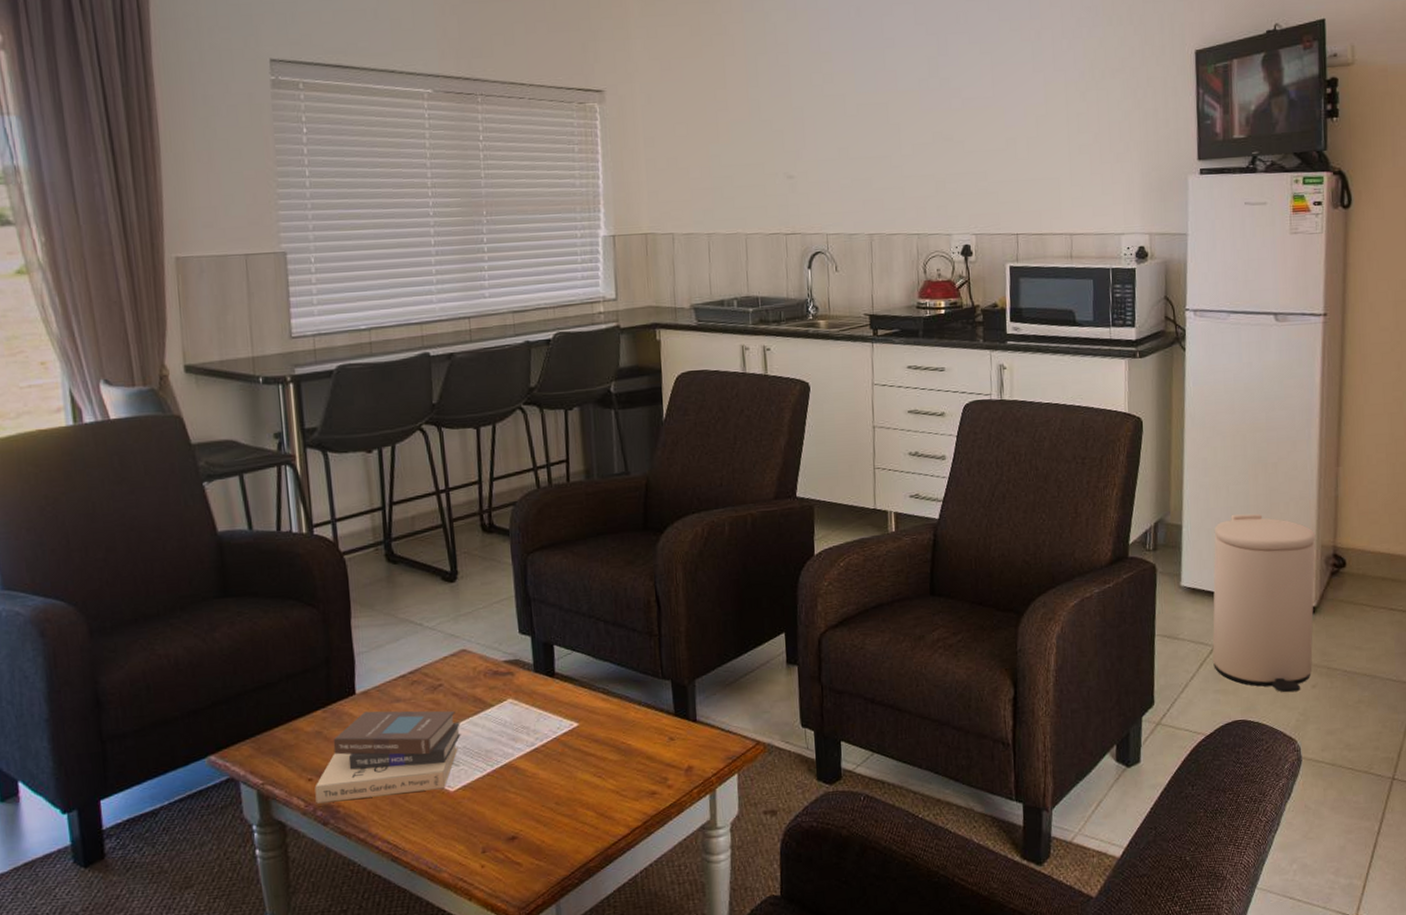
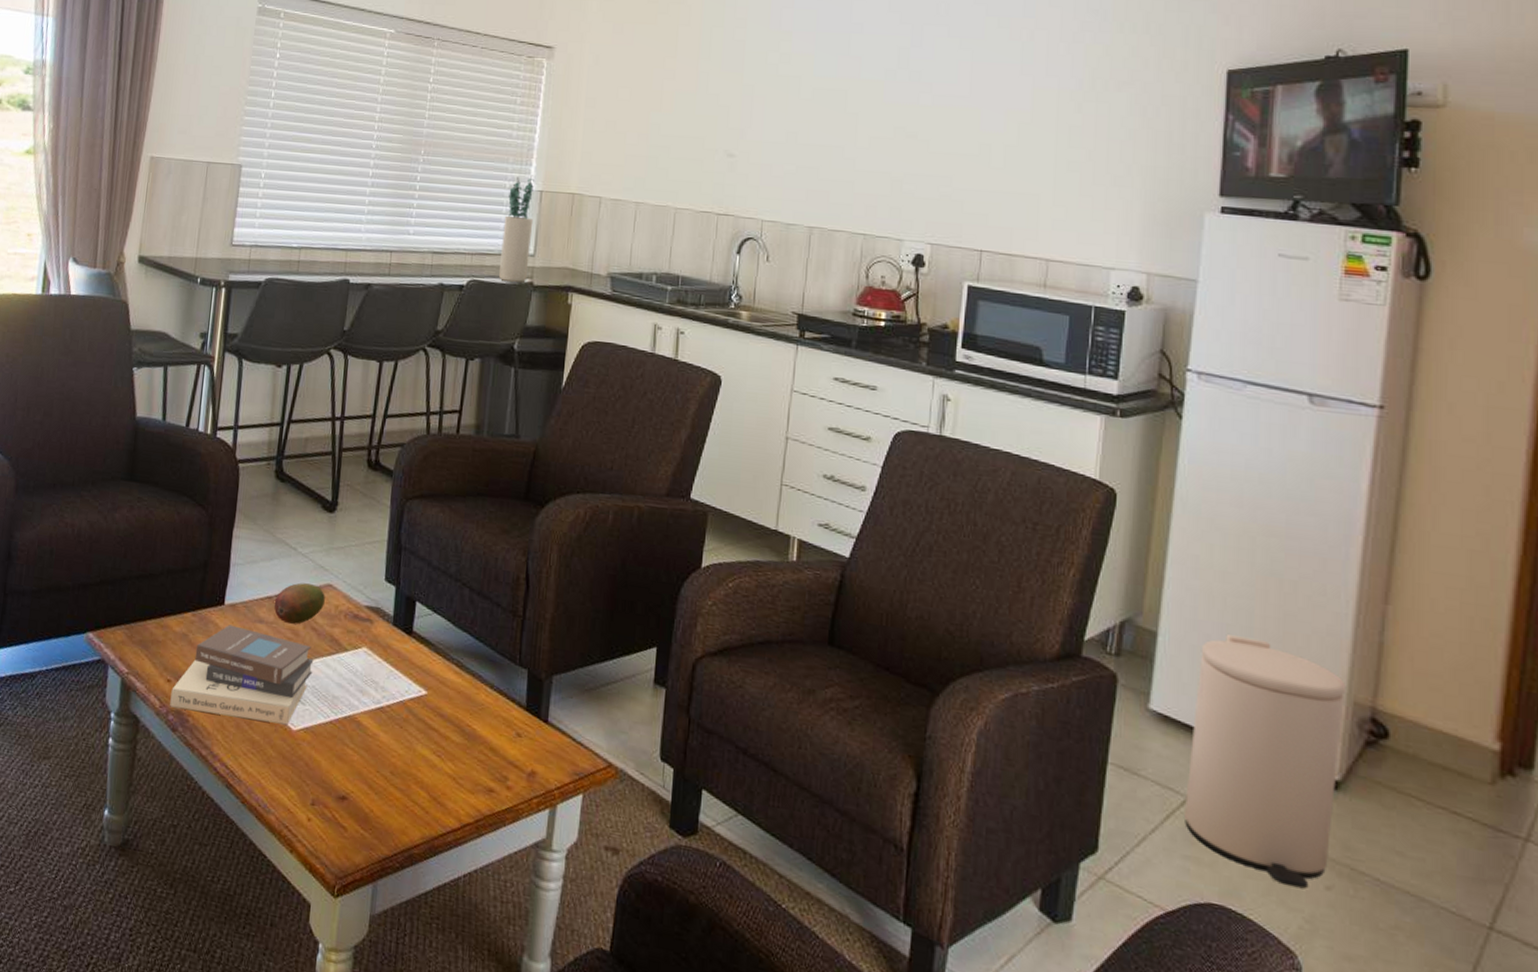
fruit: none [408,653,461,696] -> present [274,583,325,624]
vase: none [580,221,613,329] -> present [499,175,534,283]

